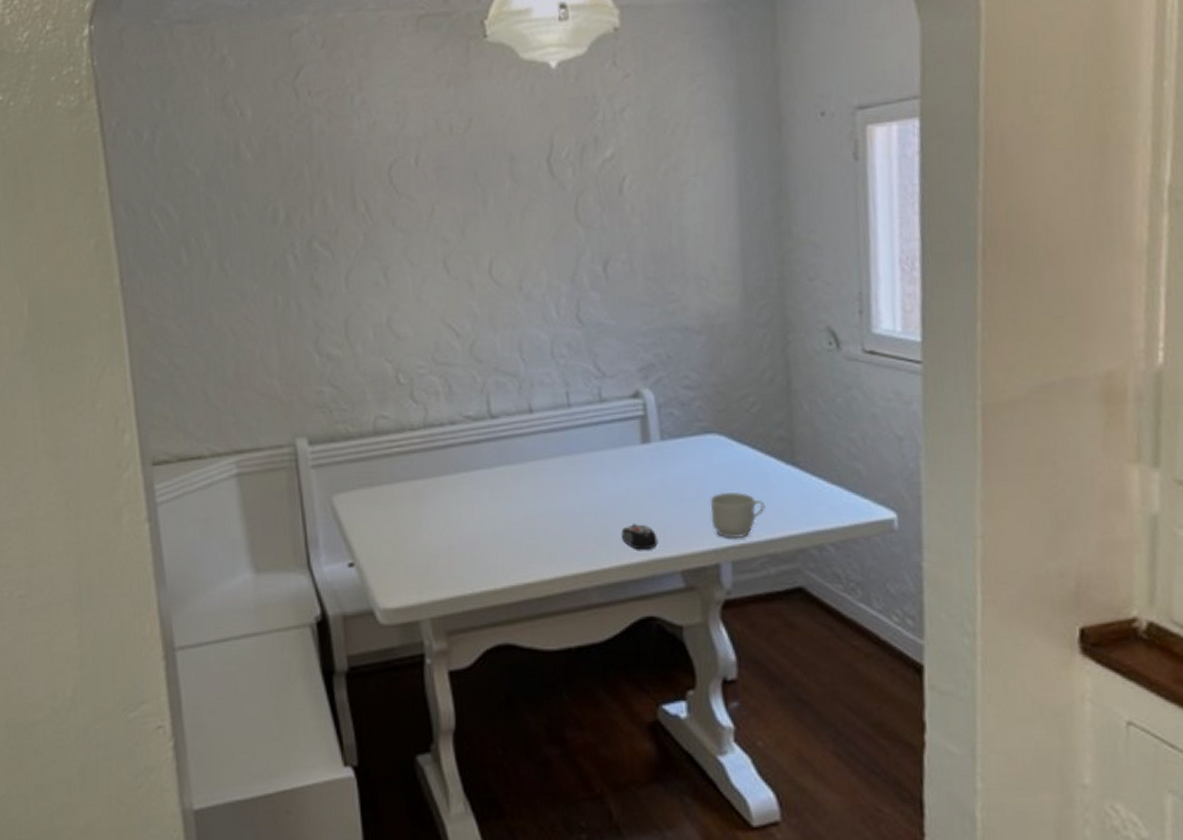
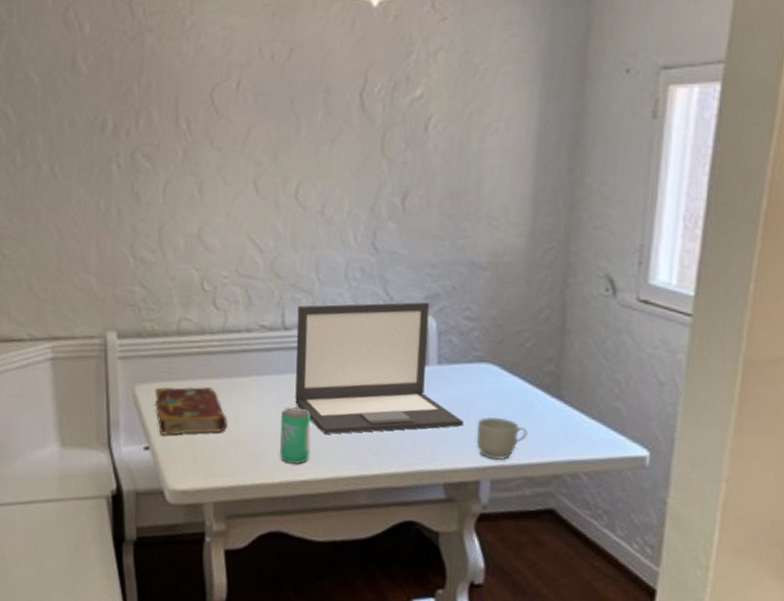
book: none [355,489,438,549] -> present [155,386,227,436]
beverage can: none [496,501,532,566] -> present [280,406,311,464]
laptop: none [503,374,695,529] -> present [295,302,463,434]
computer mouse: present [621,523,658,550] -> none [392,436,425,462]

